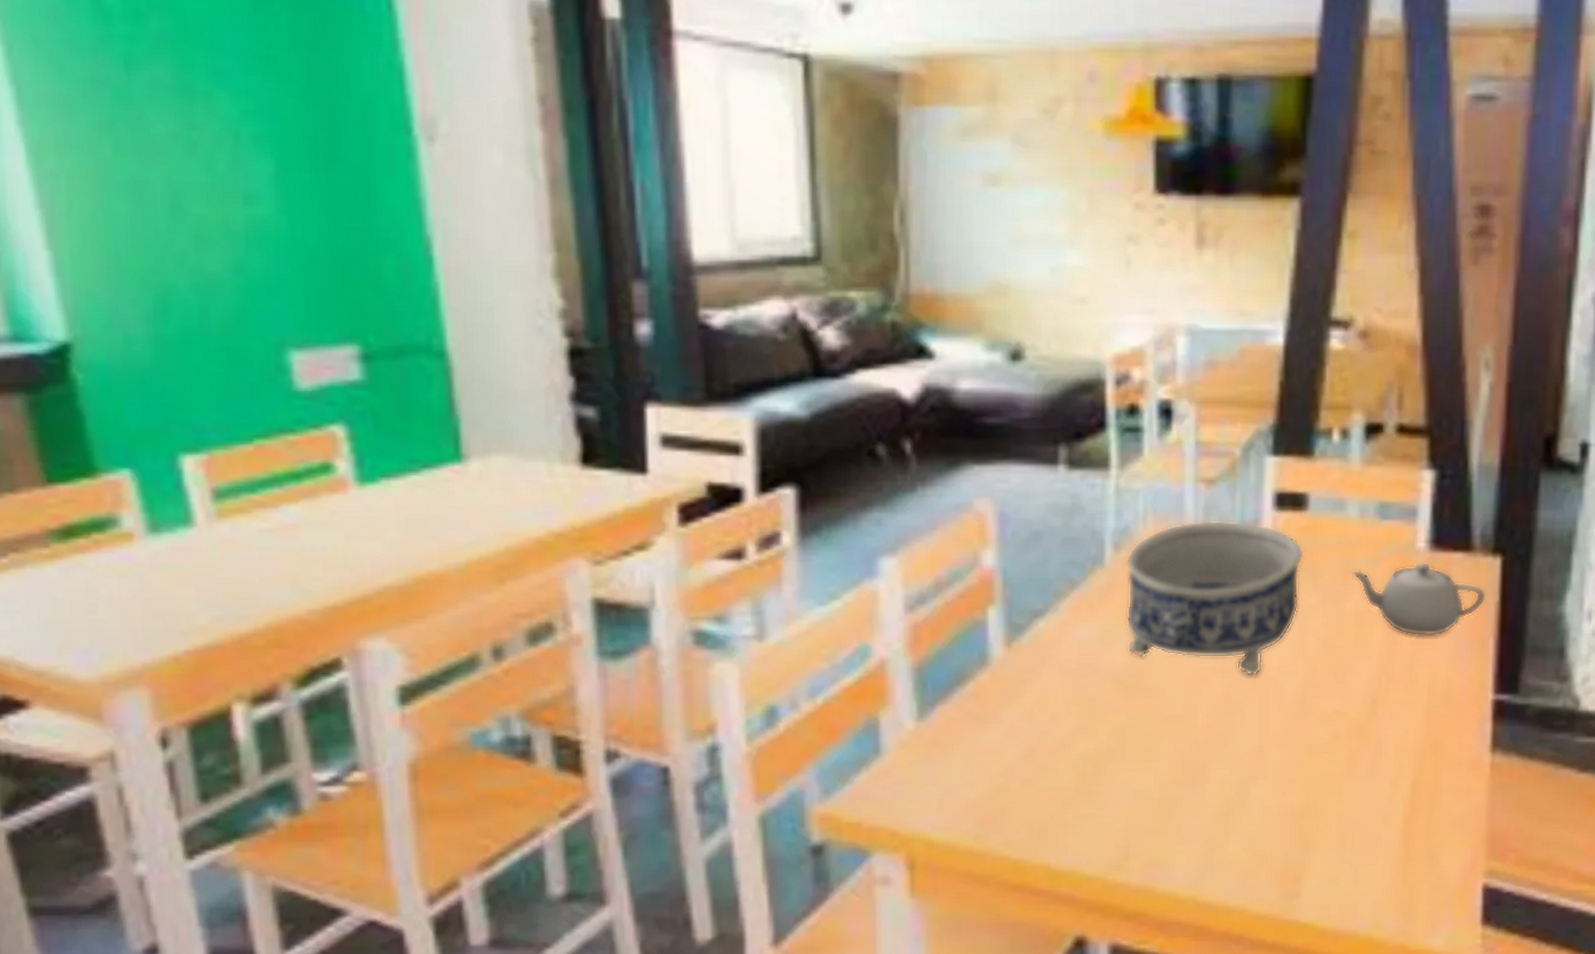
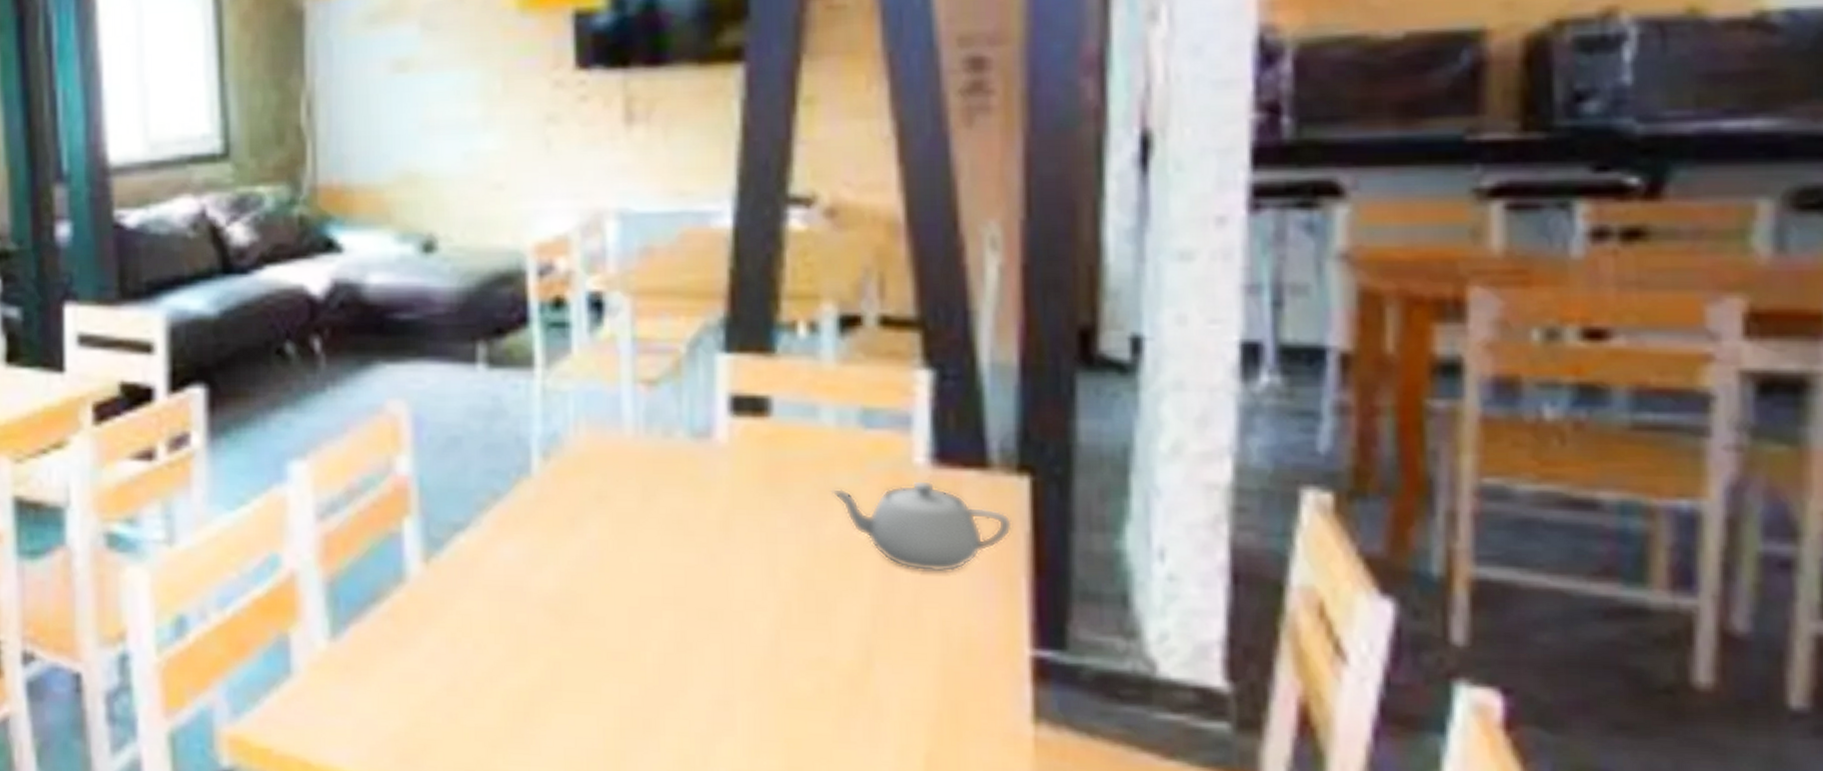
decorative bowl: present [1125,520,1304,676] -> none [555,426,769,610]

